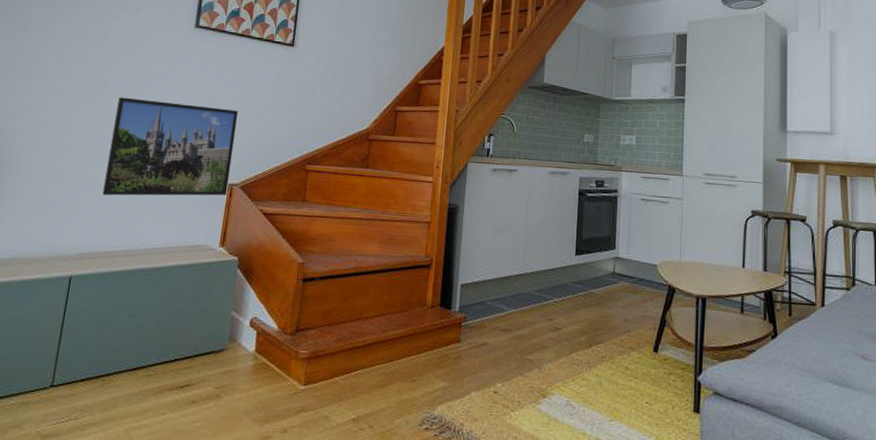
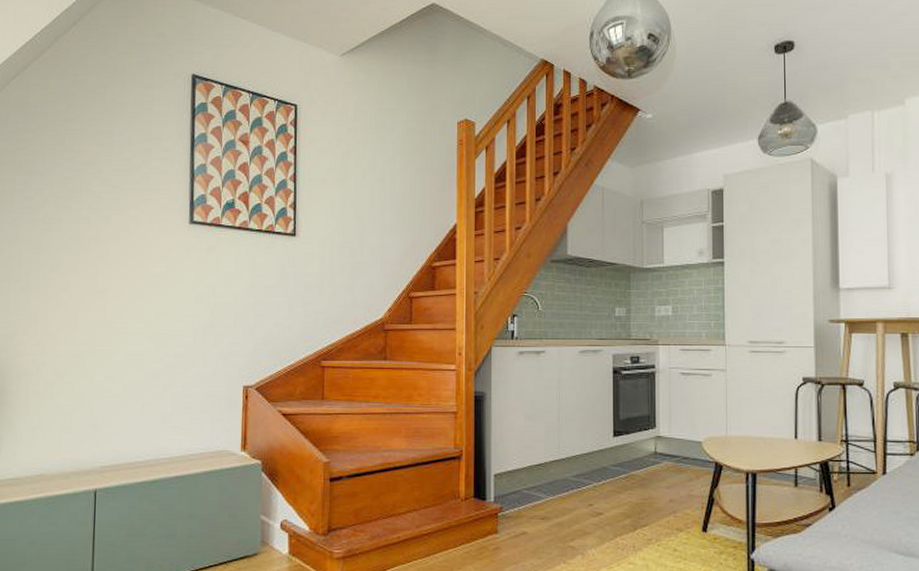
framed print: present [102,97,239,196] -> none [116,303,245,406]

